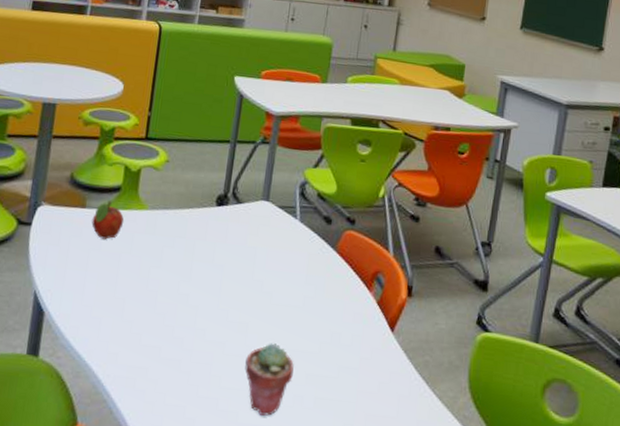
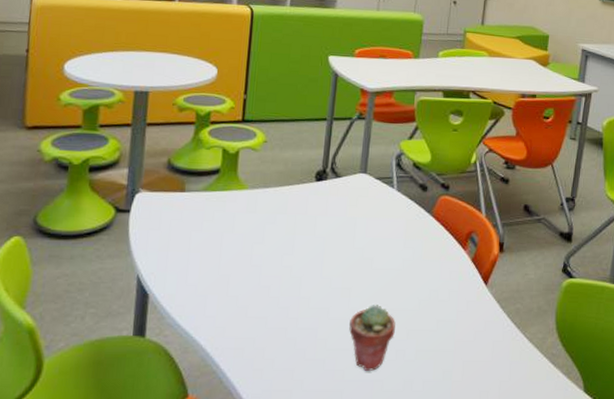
fruit: present [91,201,125,240] -> none [192,183,225,221]

